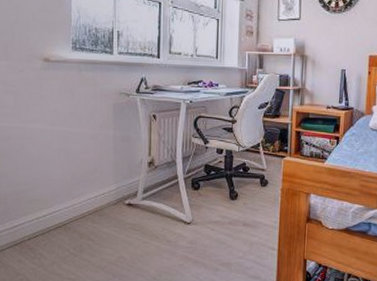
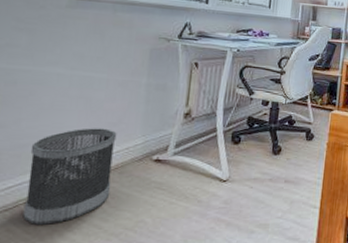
wastebasket: none [28,176,94,257] -> present [23,128,117,225]

